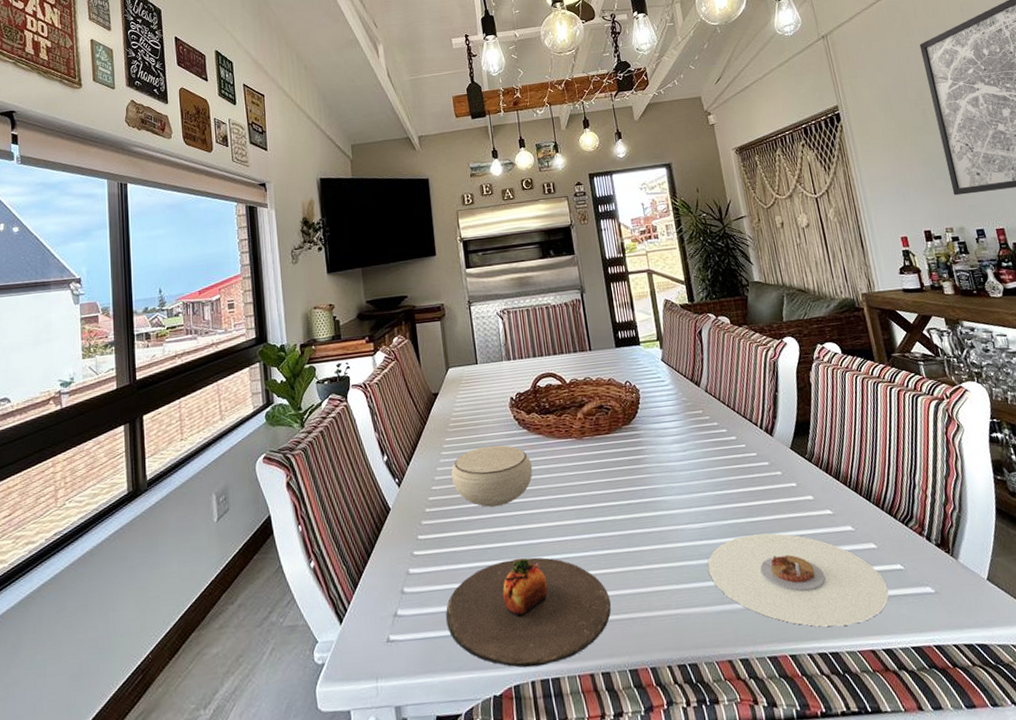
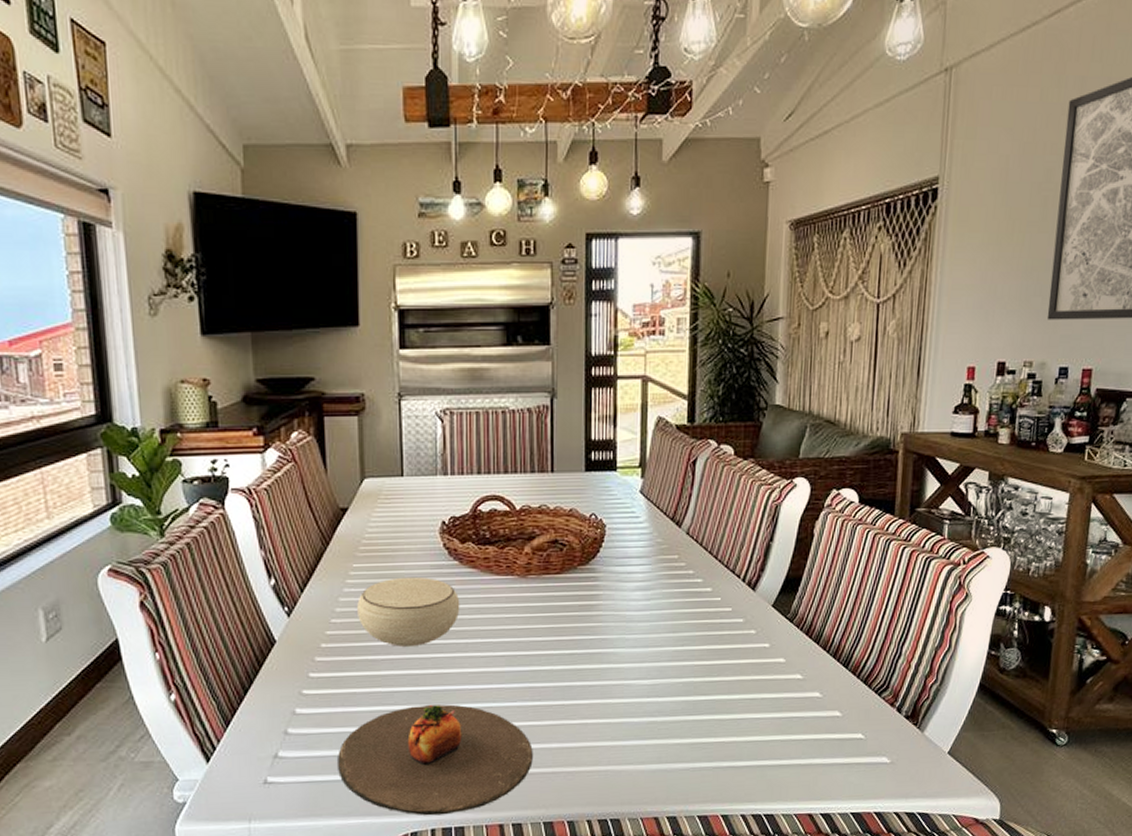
plate: present [707,533,889,627] -> none [650,694,843,790]

